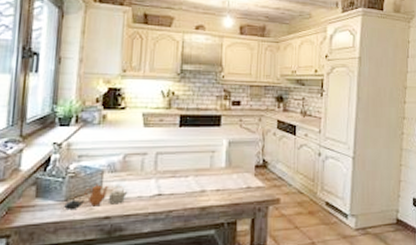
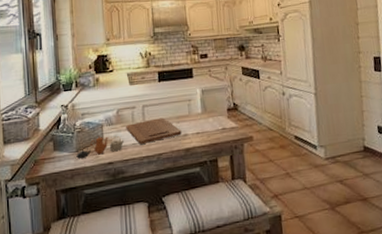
cutting board: none [132,169,199,197] -> present [126,118,182,144]

